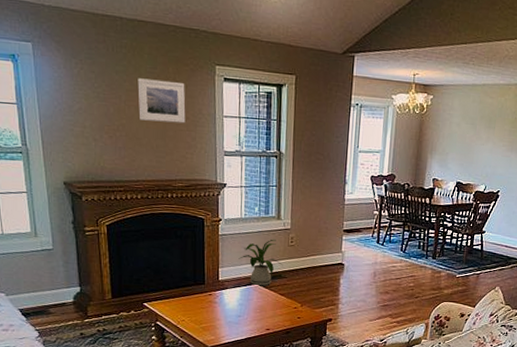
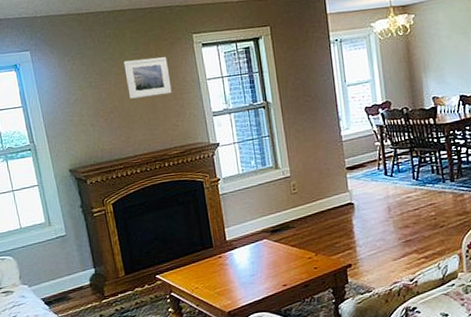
house plant: present [238,239,283,286] -> none [242,189,290,241]

